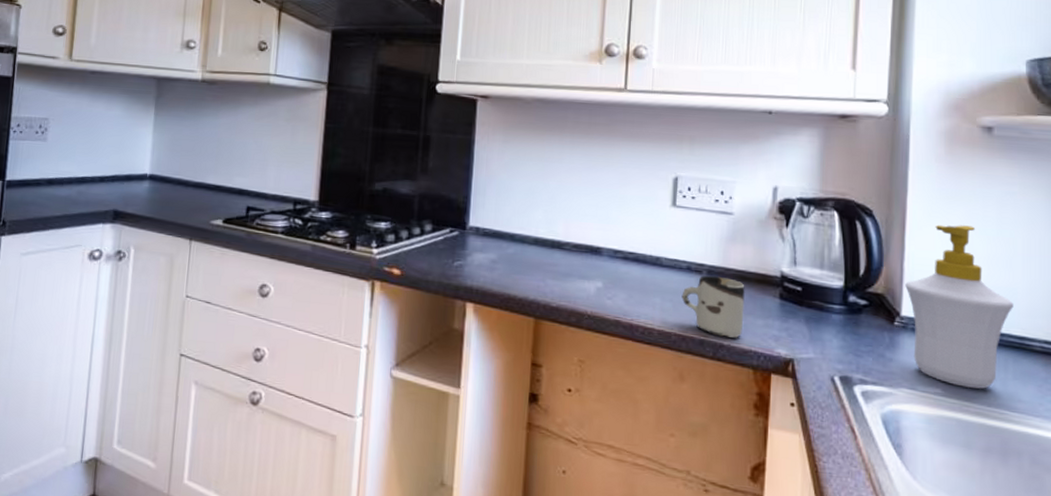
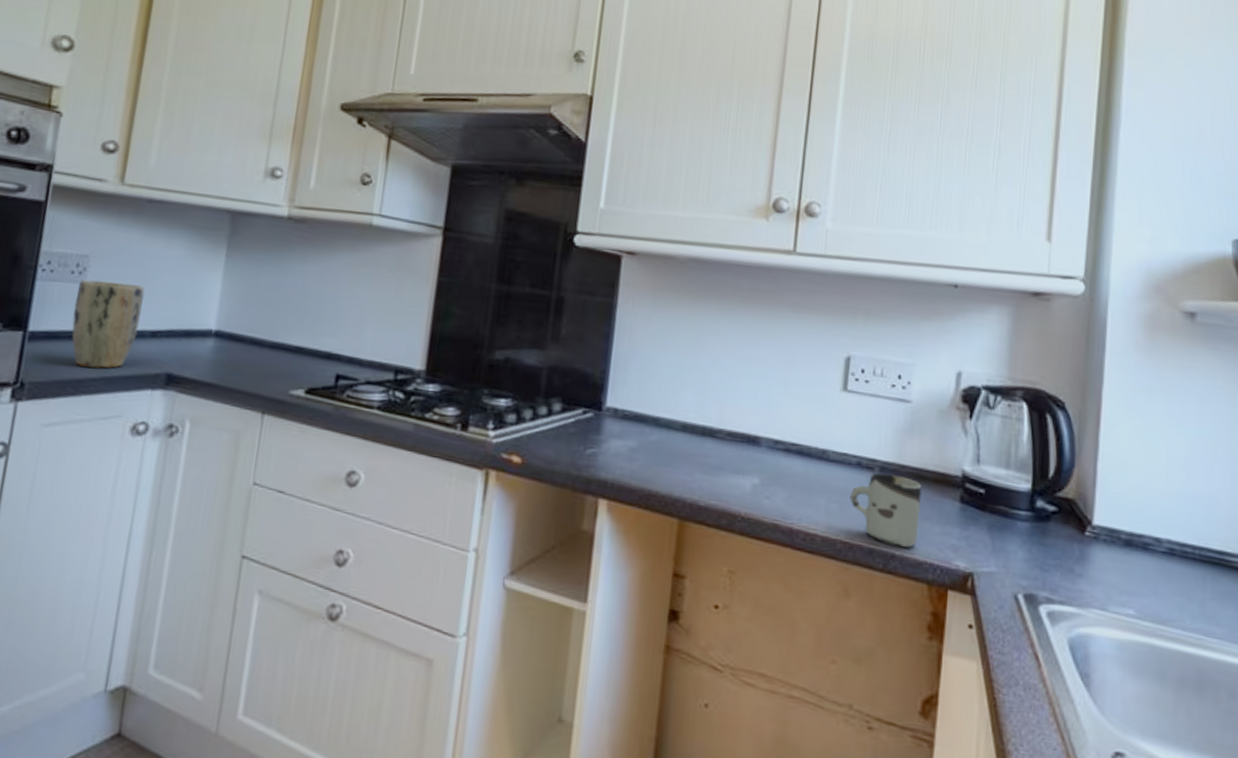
plant pot: none [39,138,93,208] -> present [72,279,145,368]
soap bottle: present [905,224,1014,389] -> none [1098,421,1214,611]

